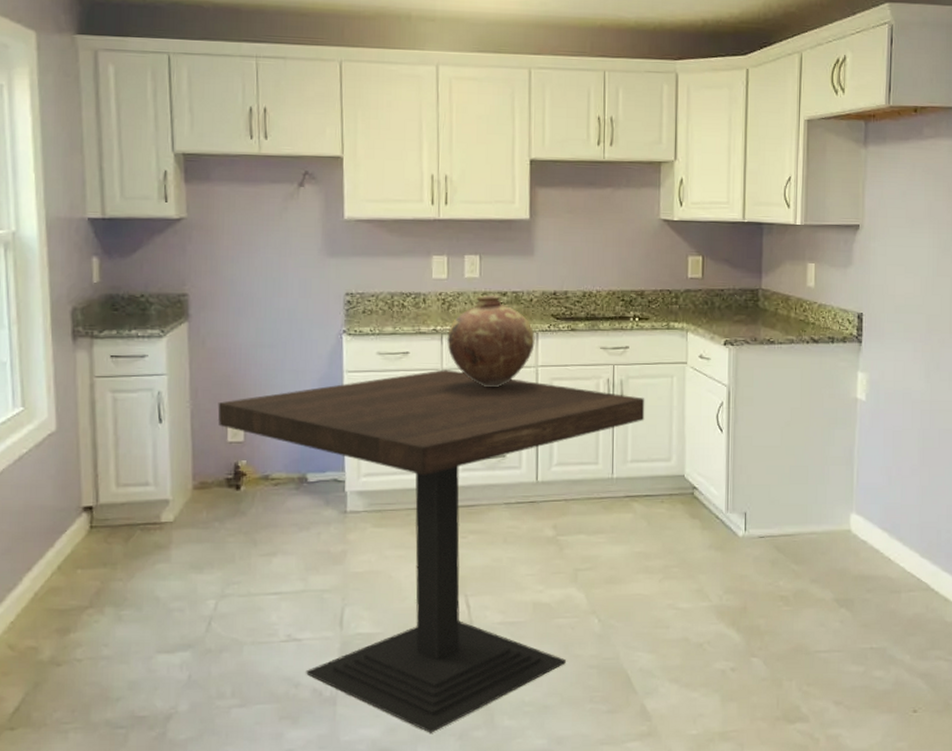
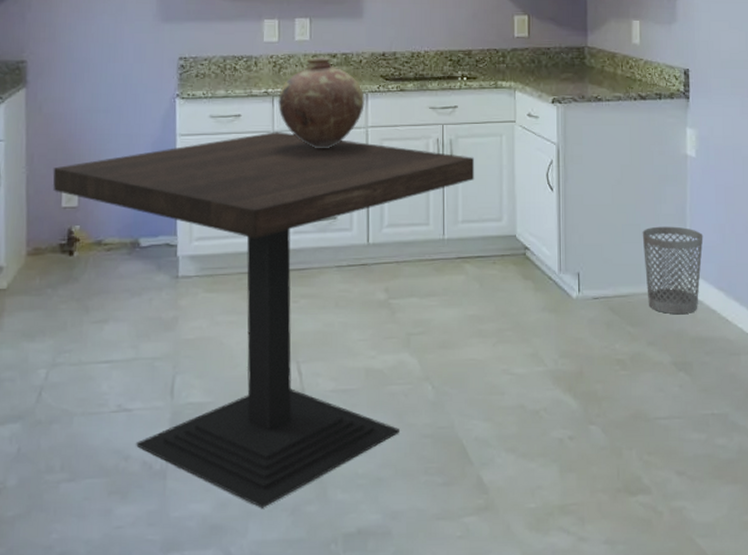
wastebasket: none [809,468,870,554] -> present [642,226,704,315]

